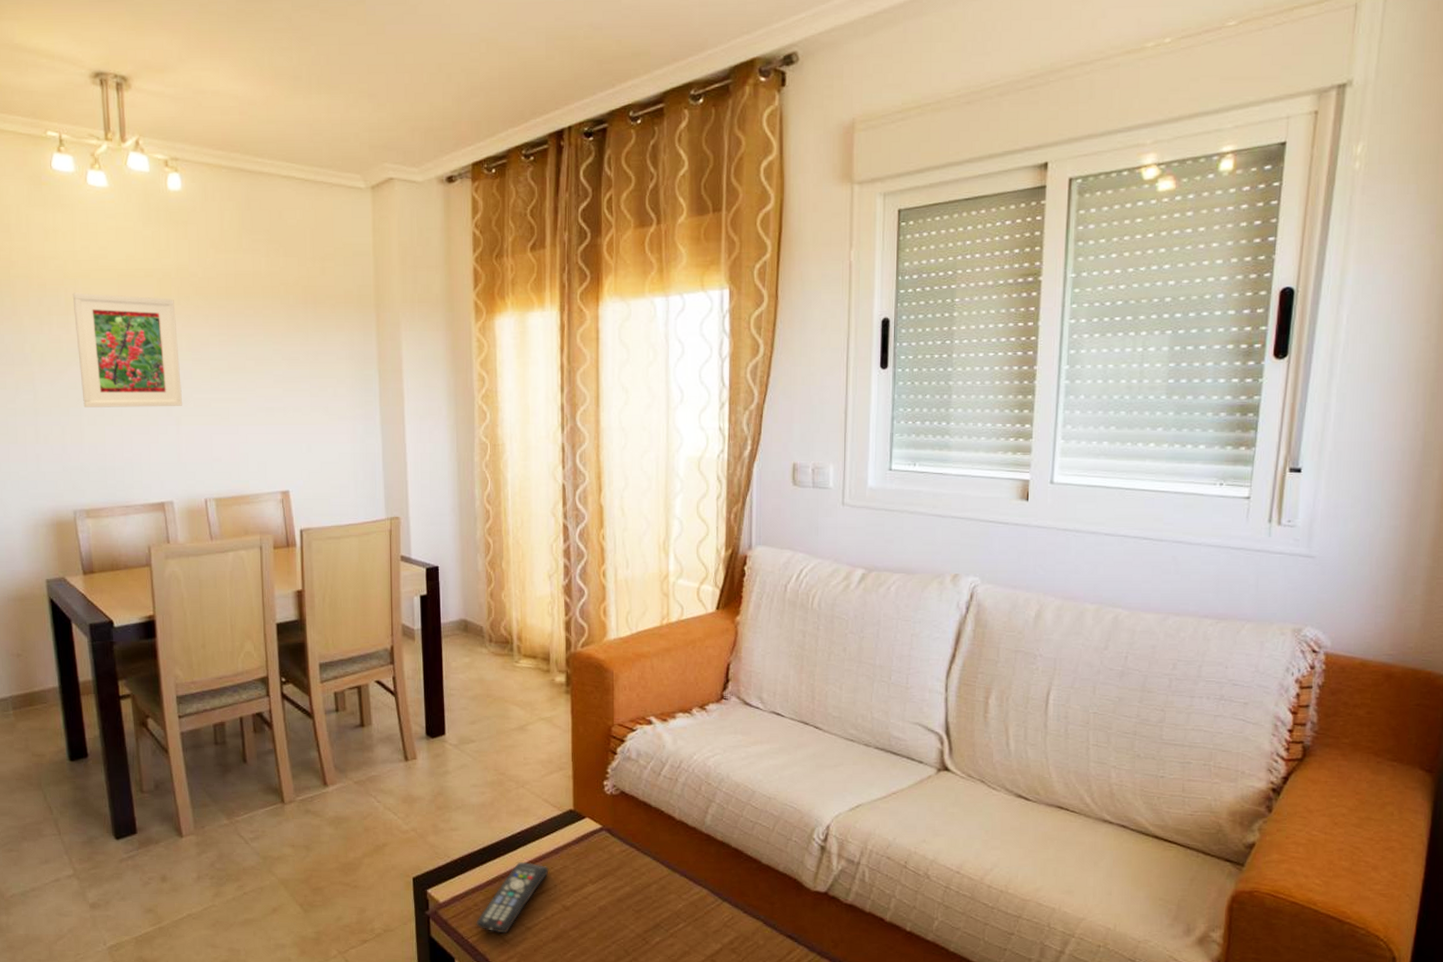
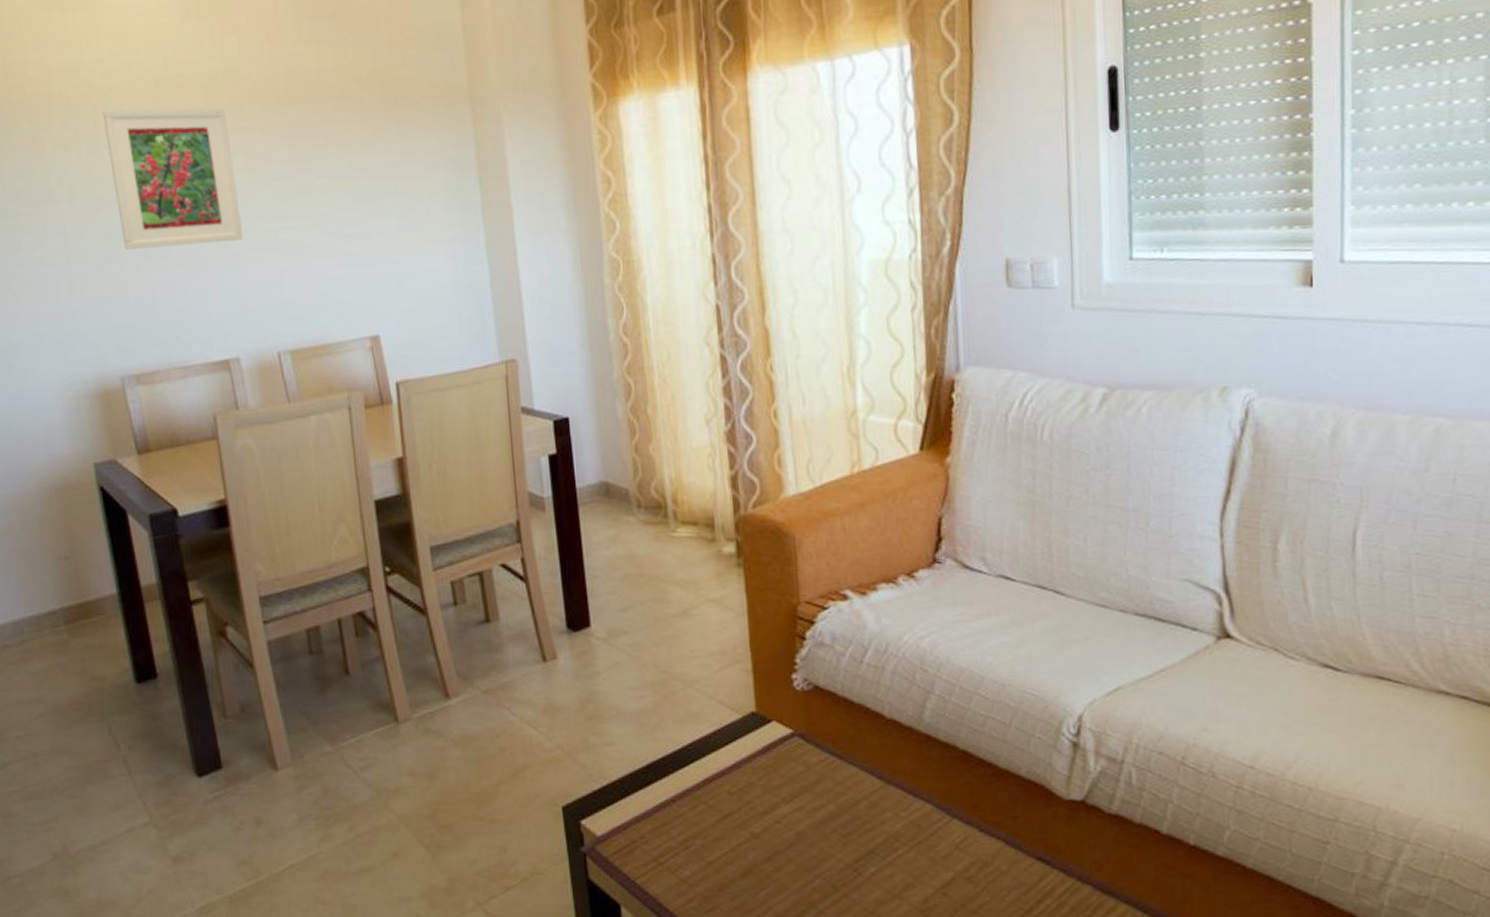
remote control: present [476,862,549,934] -> none [644,781,731,871]

